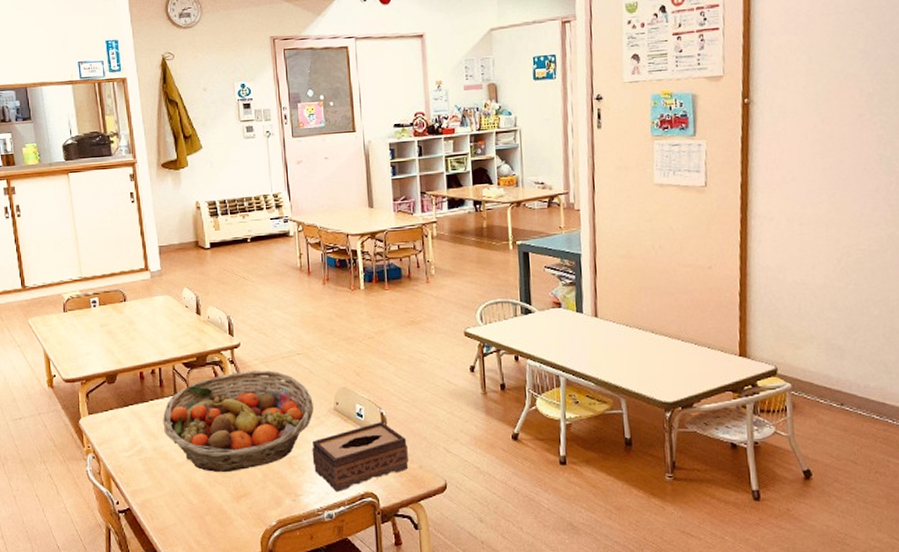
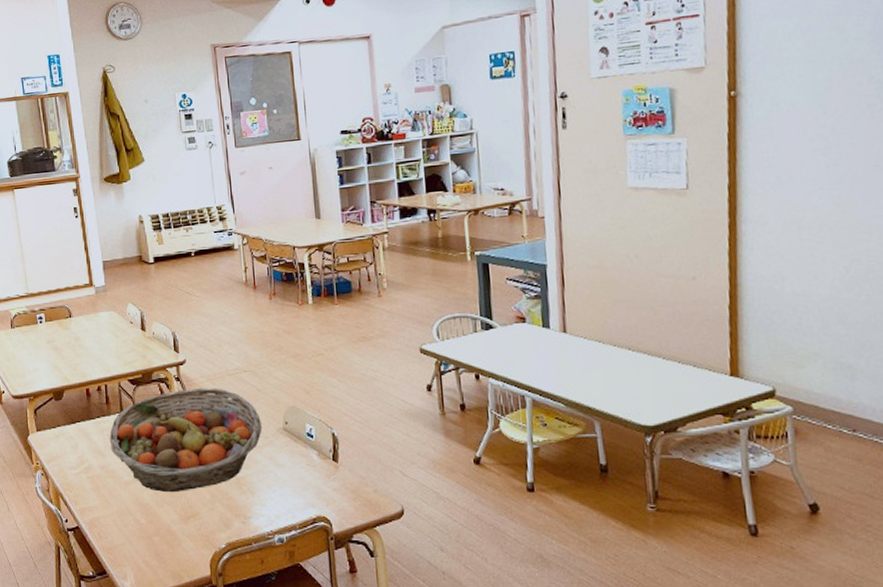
tissue box: present [312,422,409,492] -> none [261,443,363,515]

